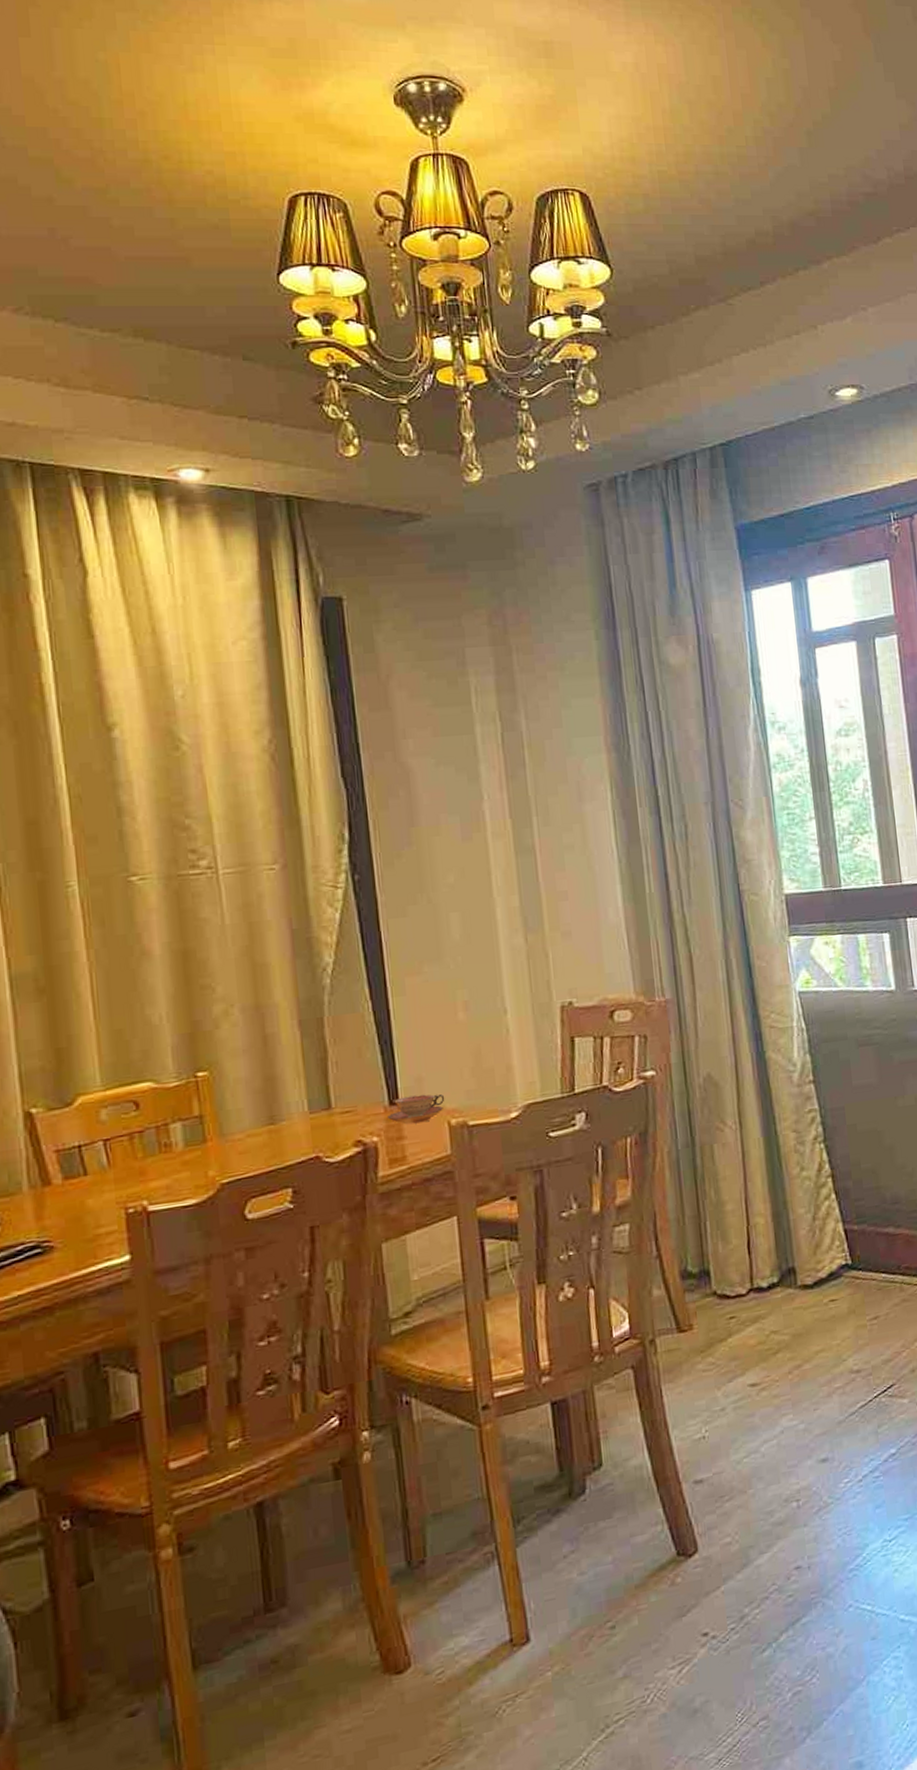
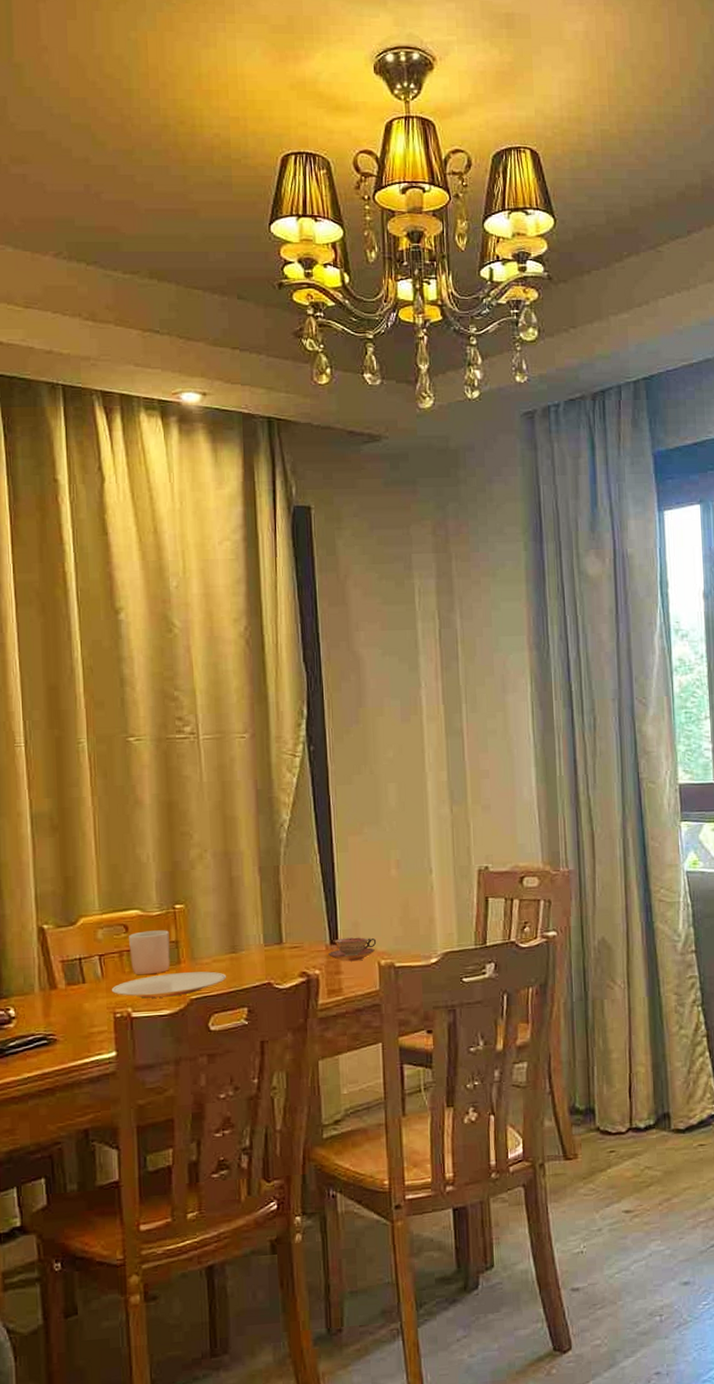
plate: none [120,1148,265,1188] -> present [111,971,227,998]
mug: none [140,1103,194,1161] -> present [129,930,170,975]

